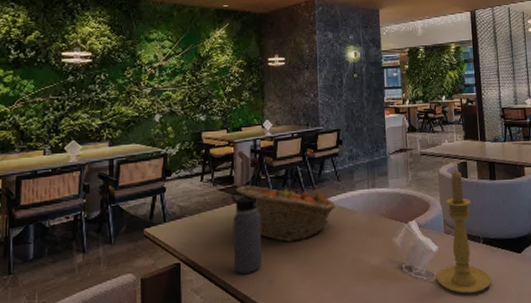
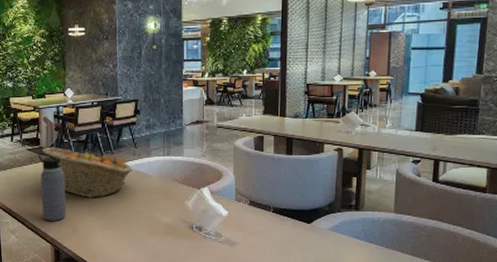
candle holder: present [436,170,492,295] -> none [225,143,278,255]

